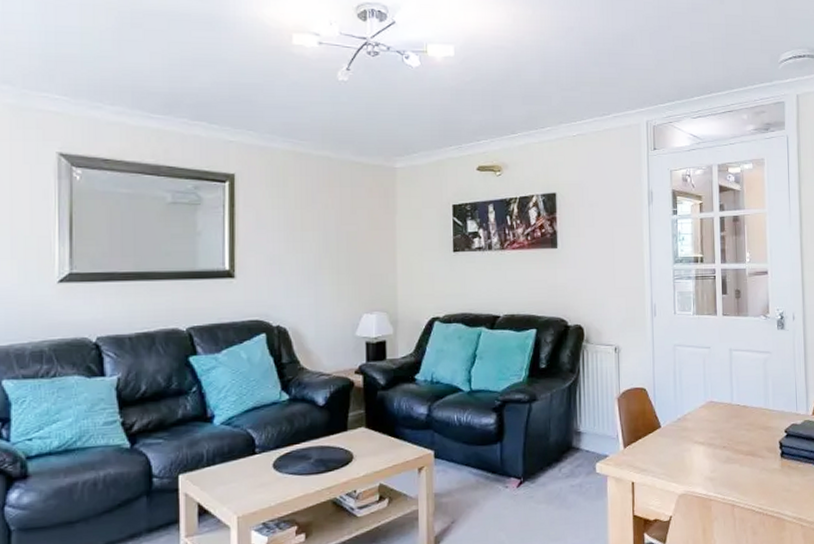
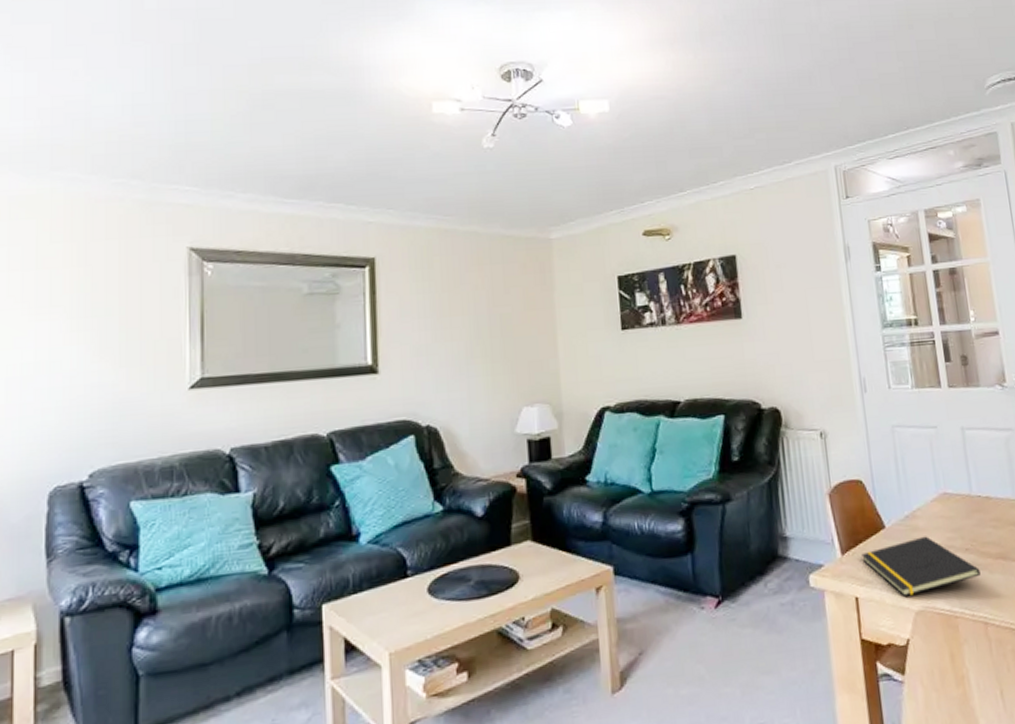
notepad: none [640,435,733,482] -> present [861,536,980,596]

